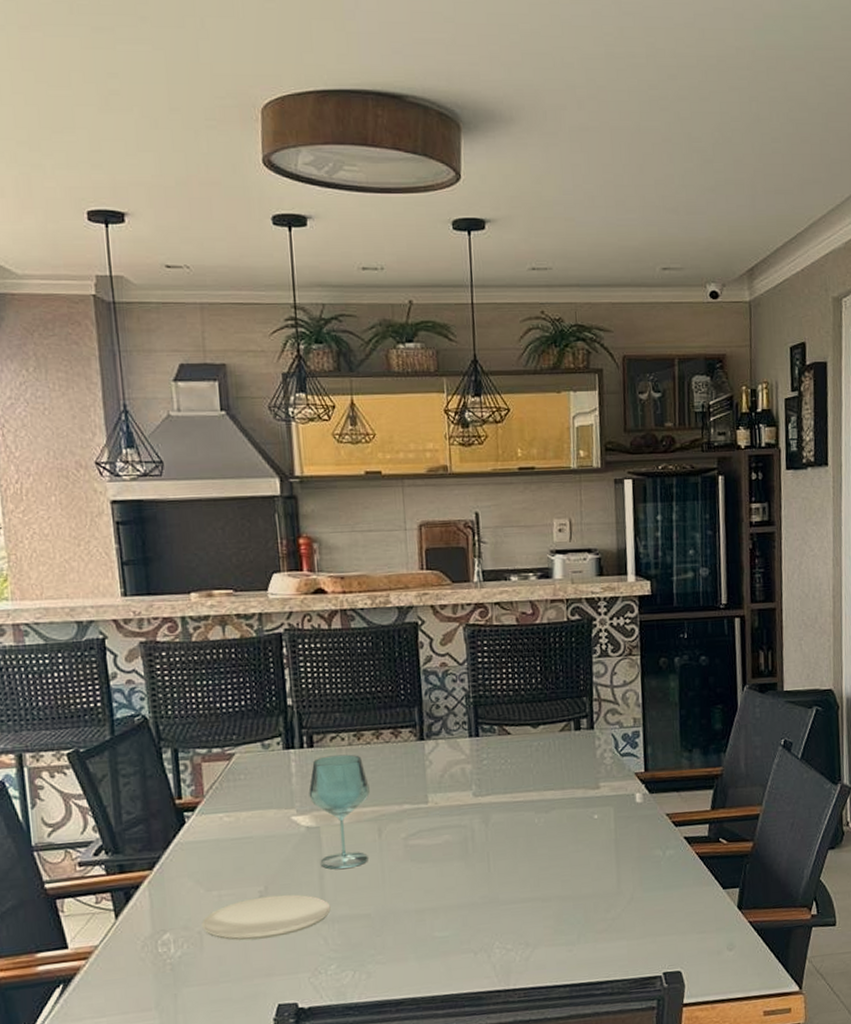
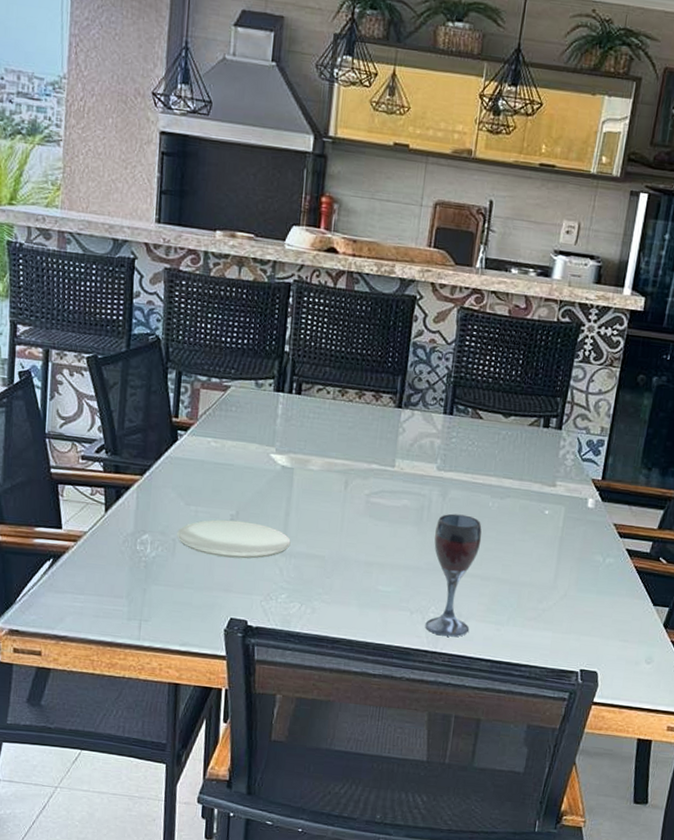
wine glass: present [308,754,370,869] -> none [288,405,345,512]
cup: none [484,837,540,971] -> present [425,513,482,637]

